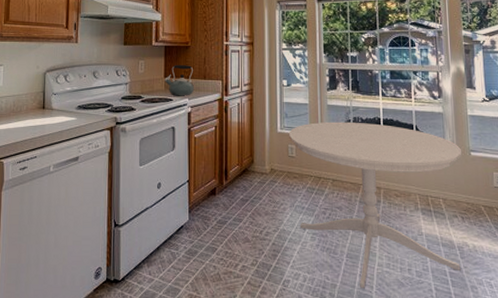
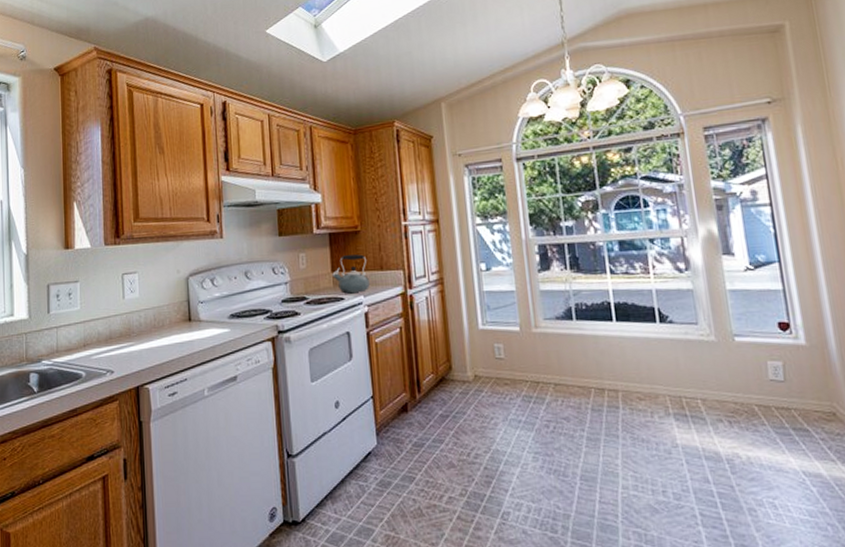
dining table: present [289,121,462,288] -> none [494,309,733,518]

